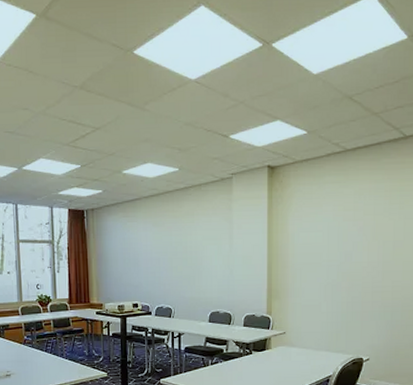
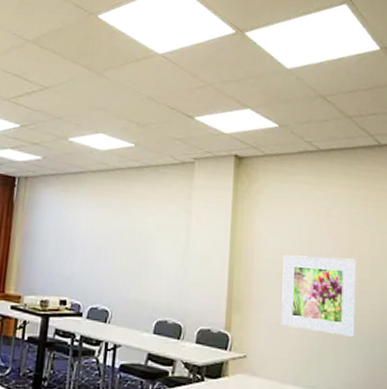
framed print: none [314,245,380,309] -> present [281,254,356,337]

